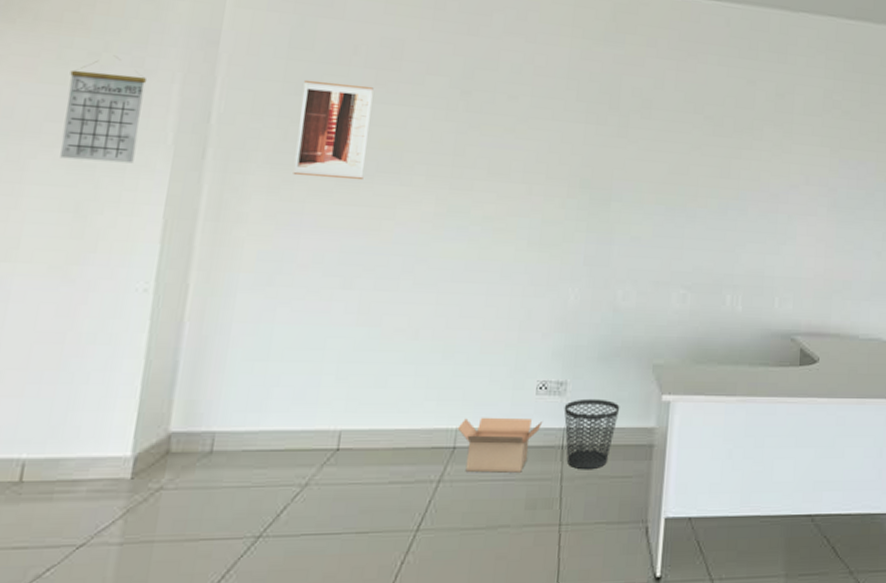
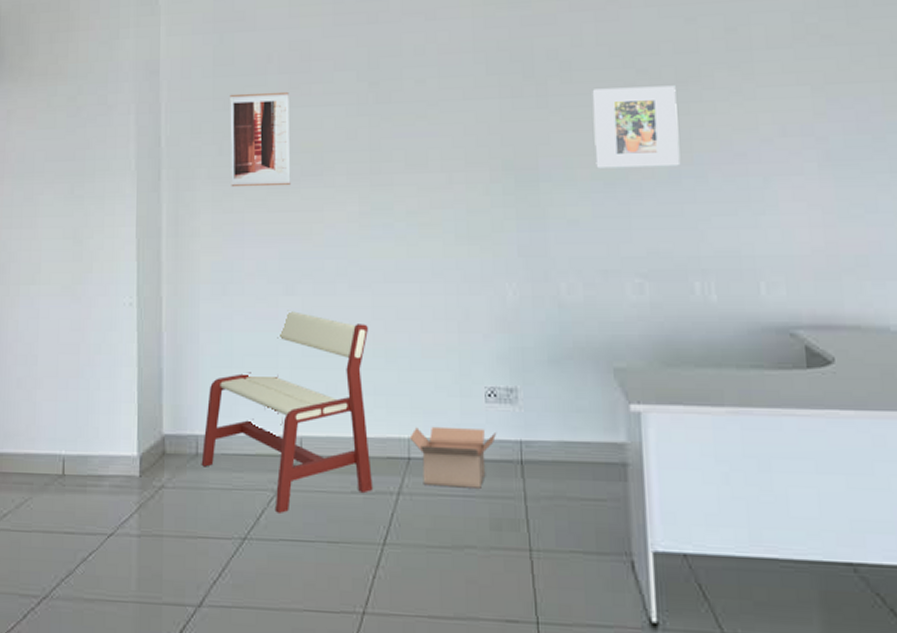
calendar: present [60,55,148,164] -> none [57,97,111,192]
bench: none [215,303,429,508] -> present [201,310,373,513]
wastebasket: present [564,398,620,470] -> none [517,407,581,490]
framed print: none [661,127,733,200] -> present [592,85,681,169]

